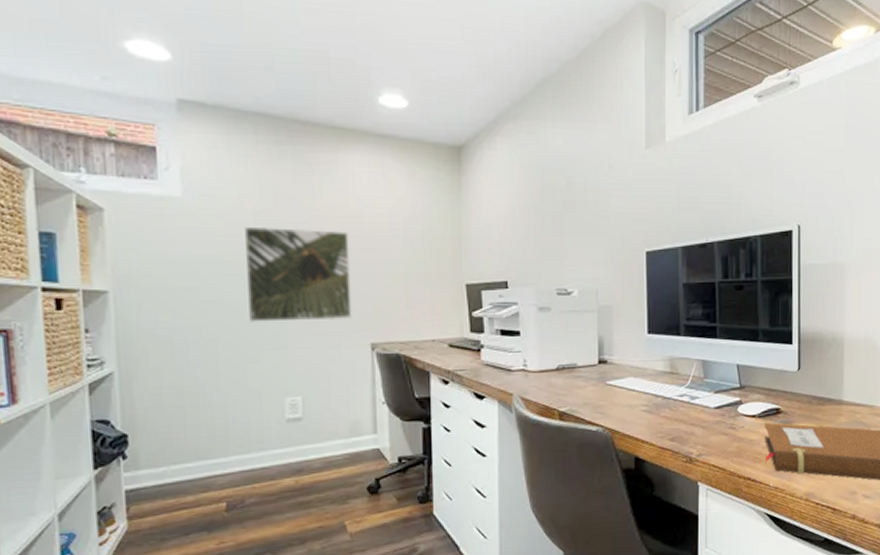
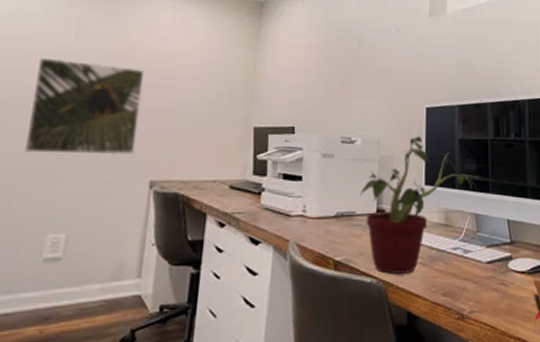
potted plant: none [579,283,705,423] -> present [359,136,478,275]

